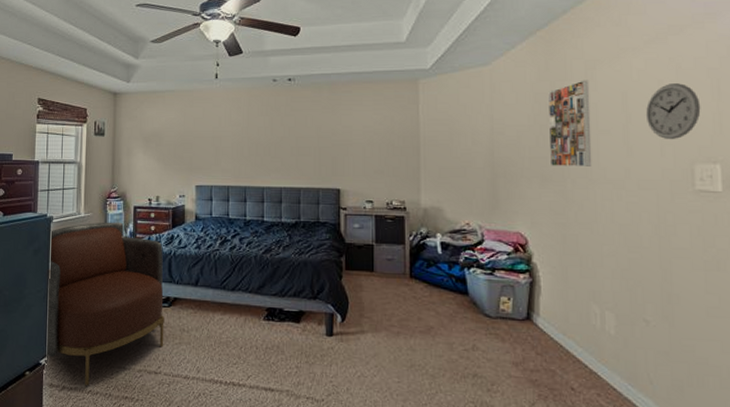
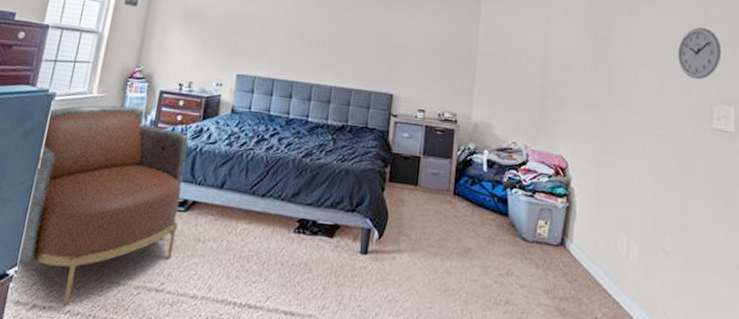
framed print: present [548,80,592,166] -> none [593,14,633,97]

